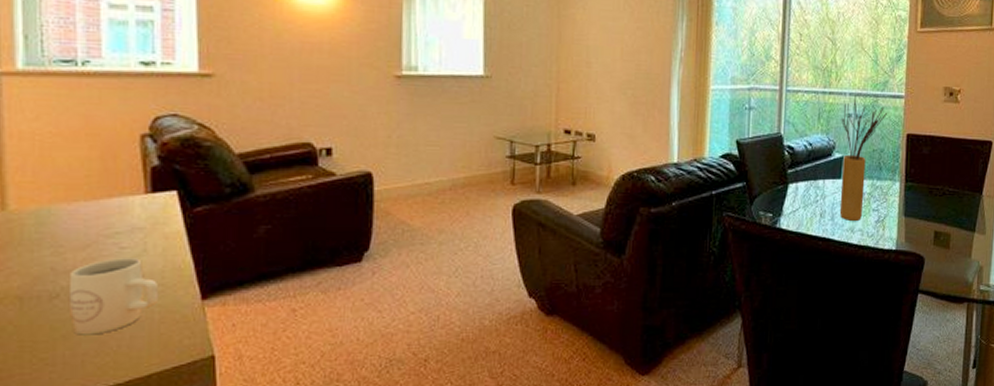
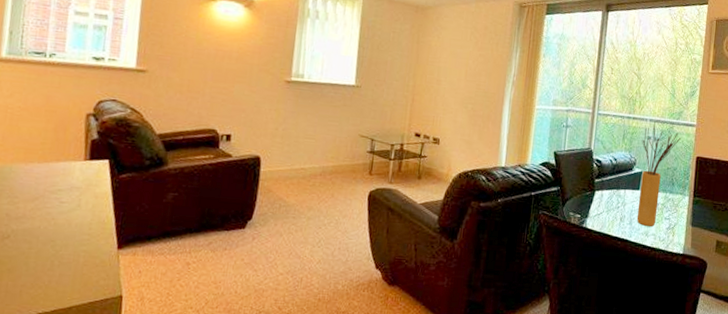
mug: present [68,256,159,335] -> none [15,209,86,271]

